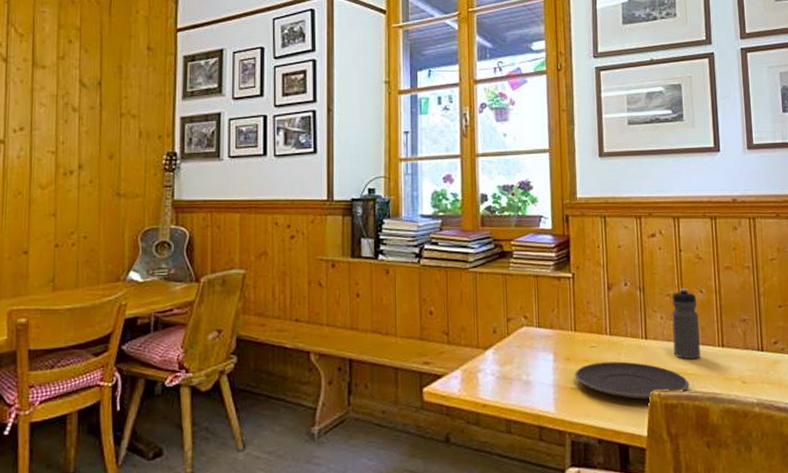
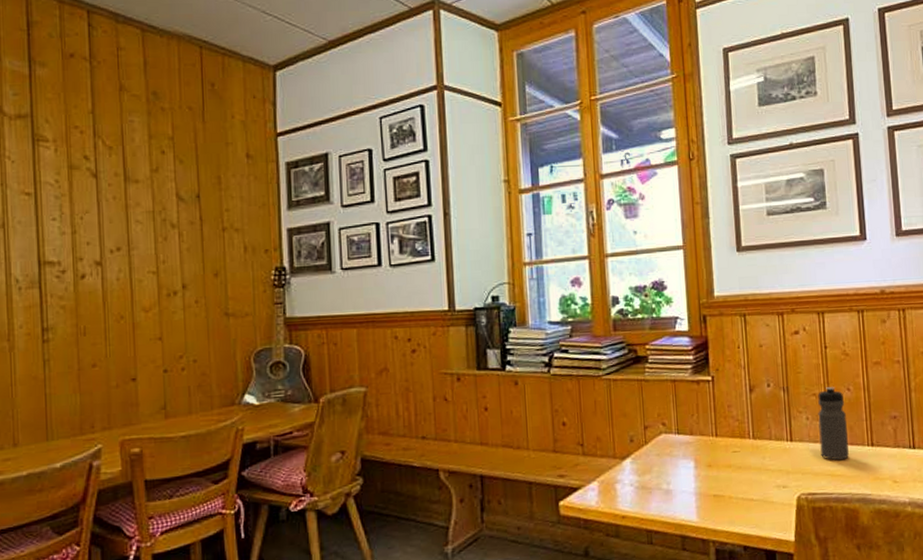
plate: present [575,361,689,400] -> none [717,465,838,504]

